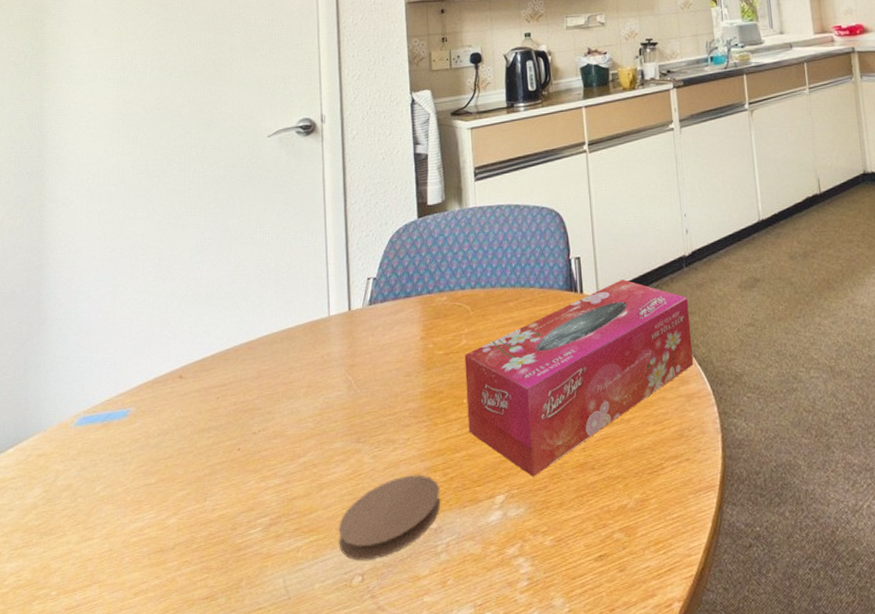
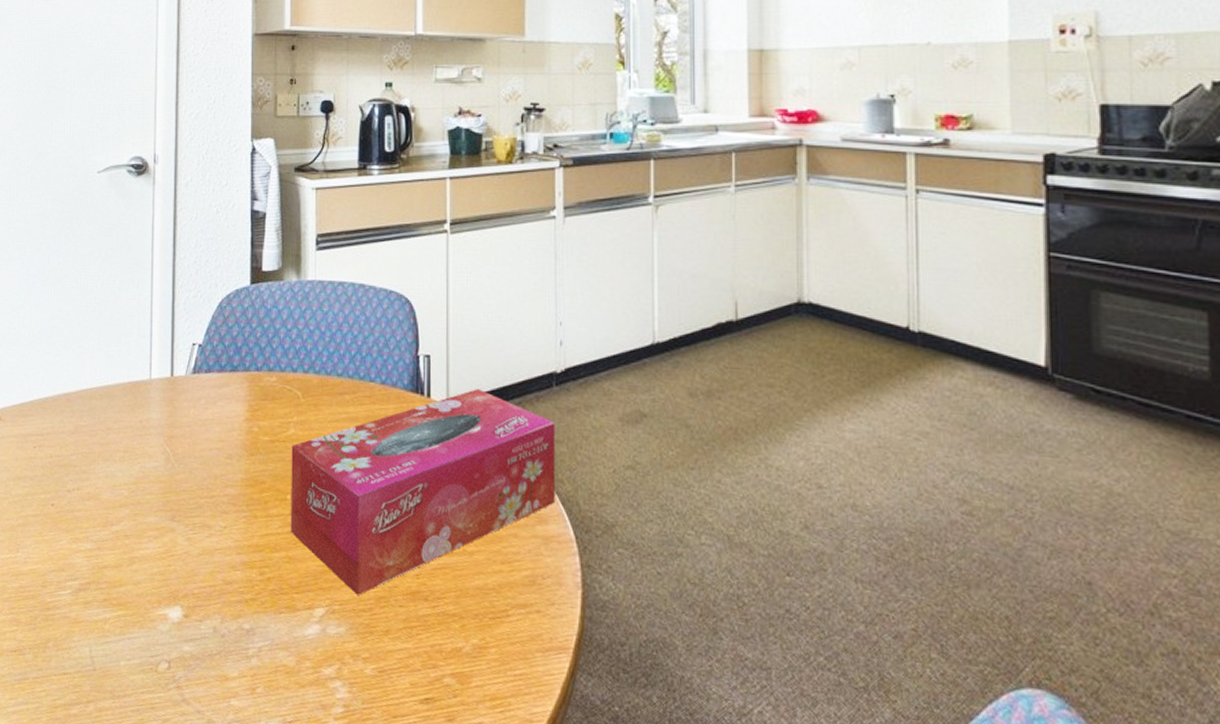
coaster: present [338,474,441,561] -> none [147,566,256,648]

